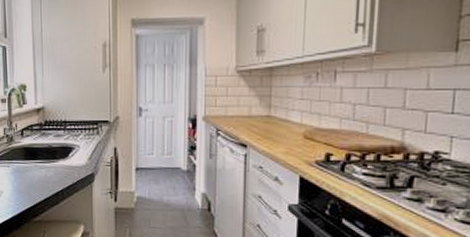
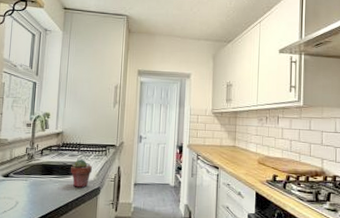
potted succulent: none [57,139,83,174] -> present [70,158,92,188]

